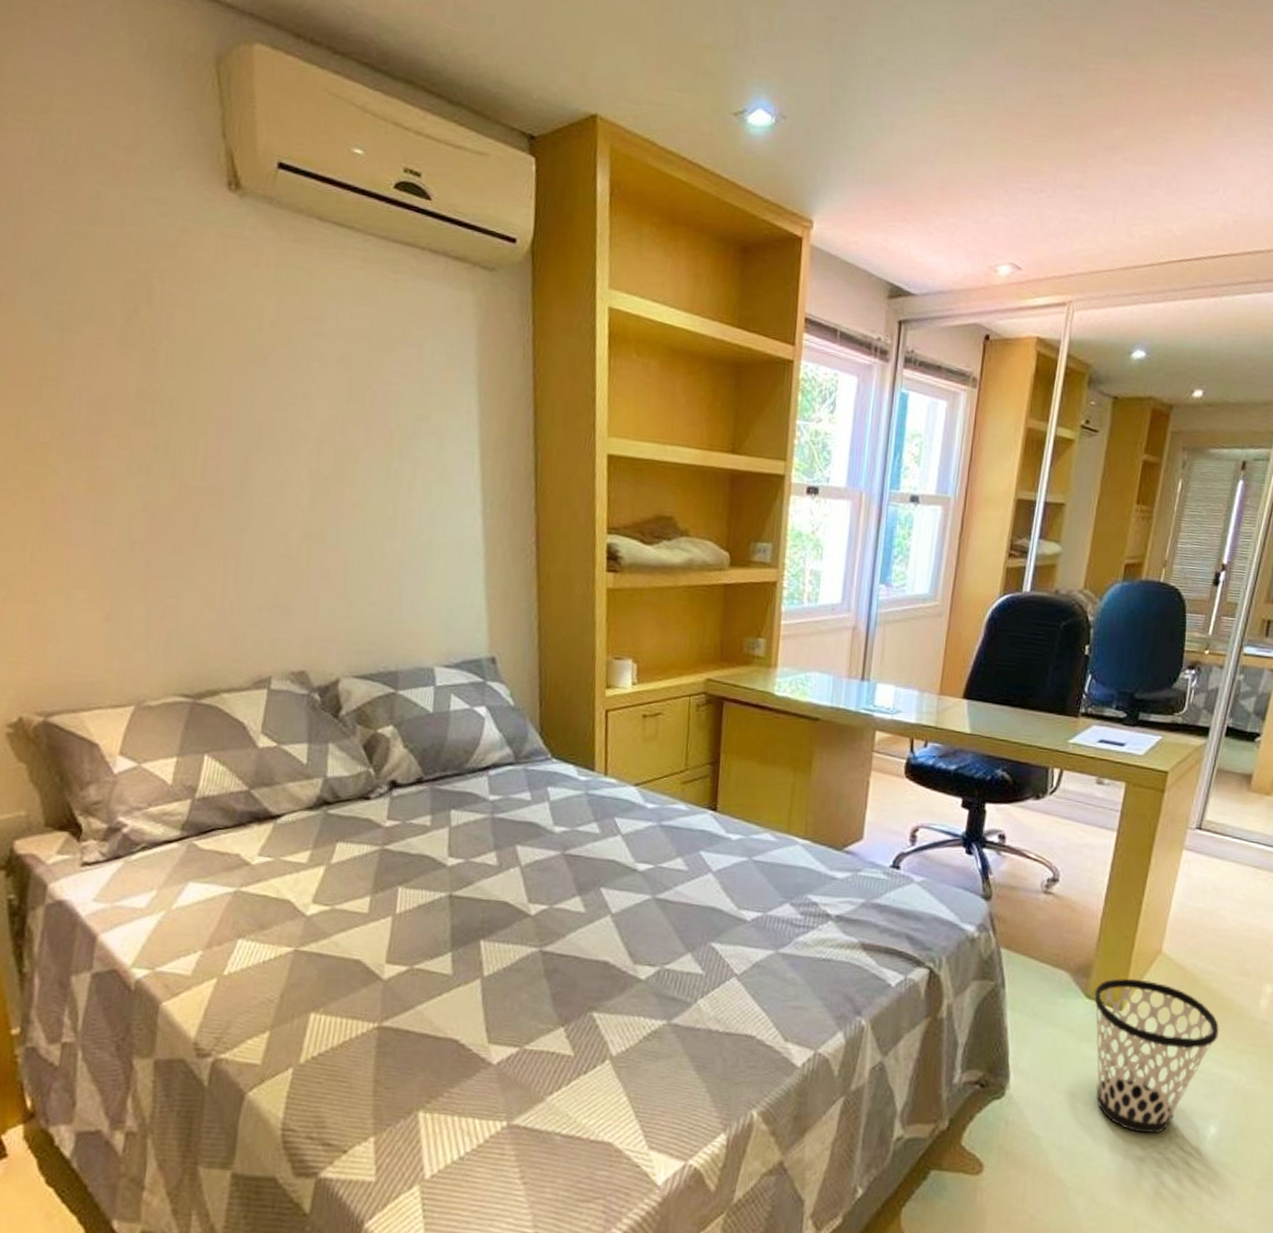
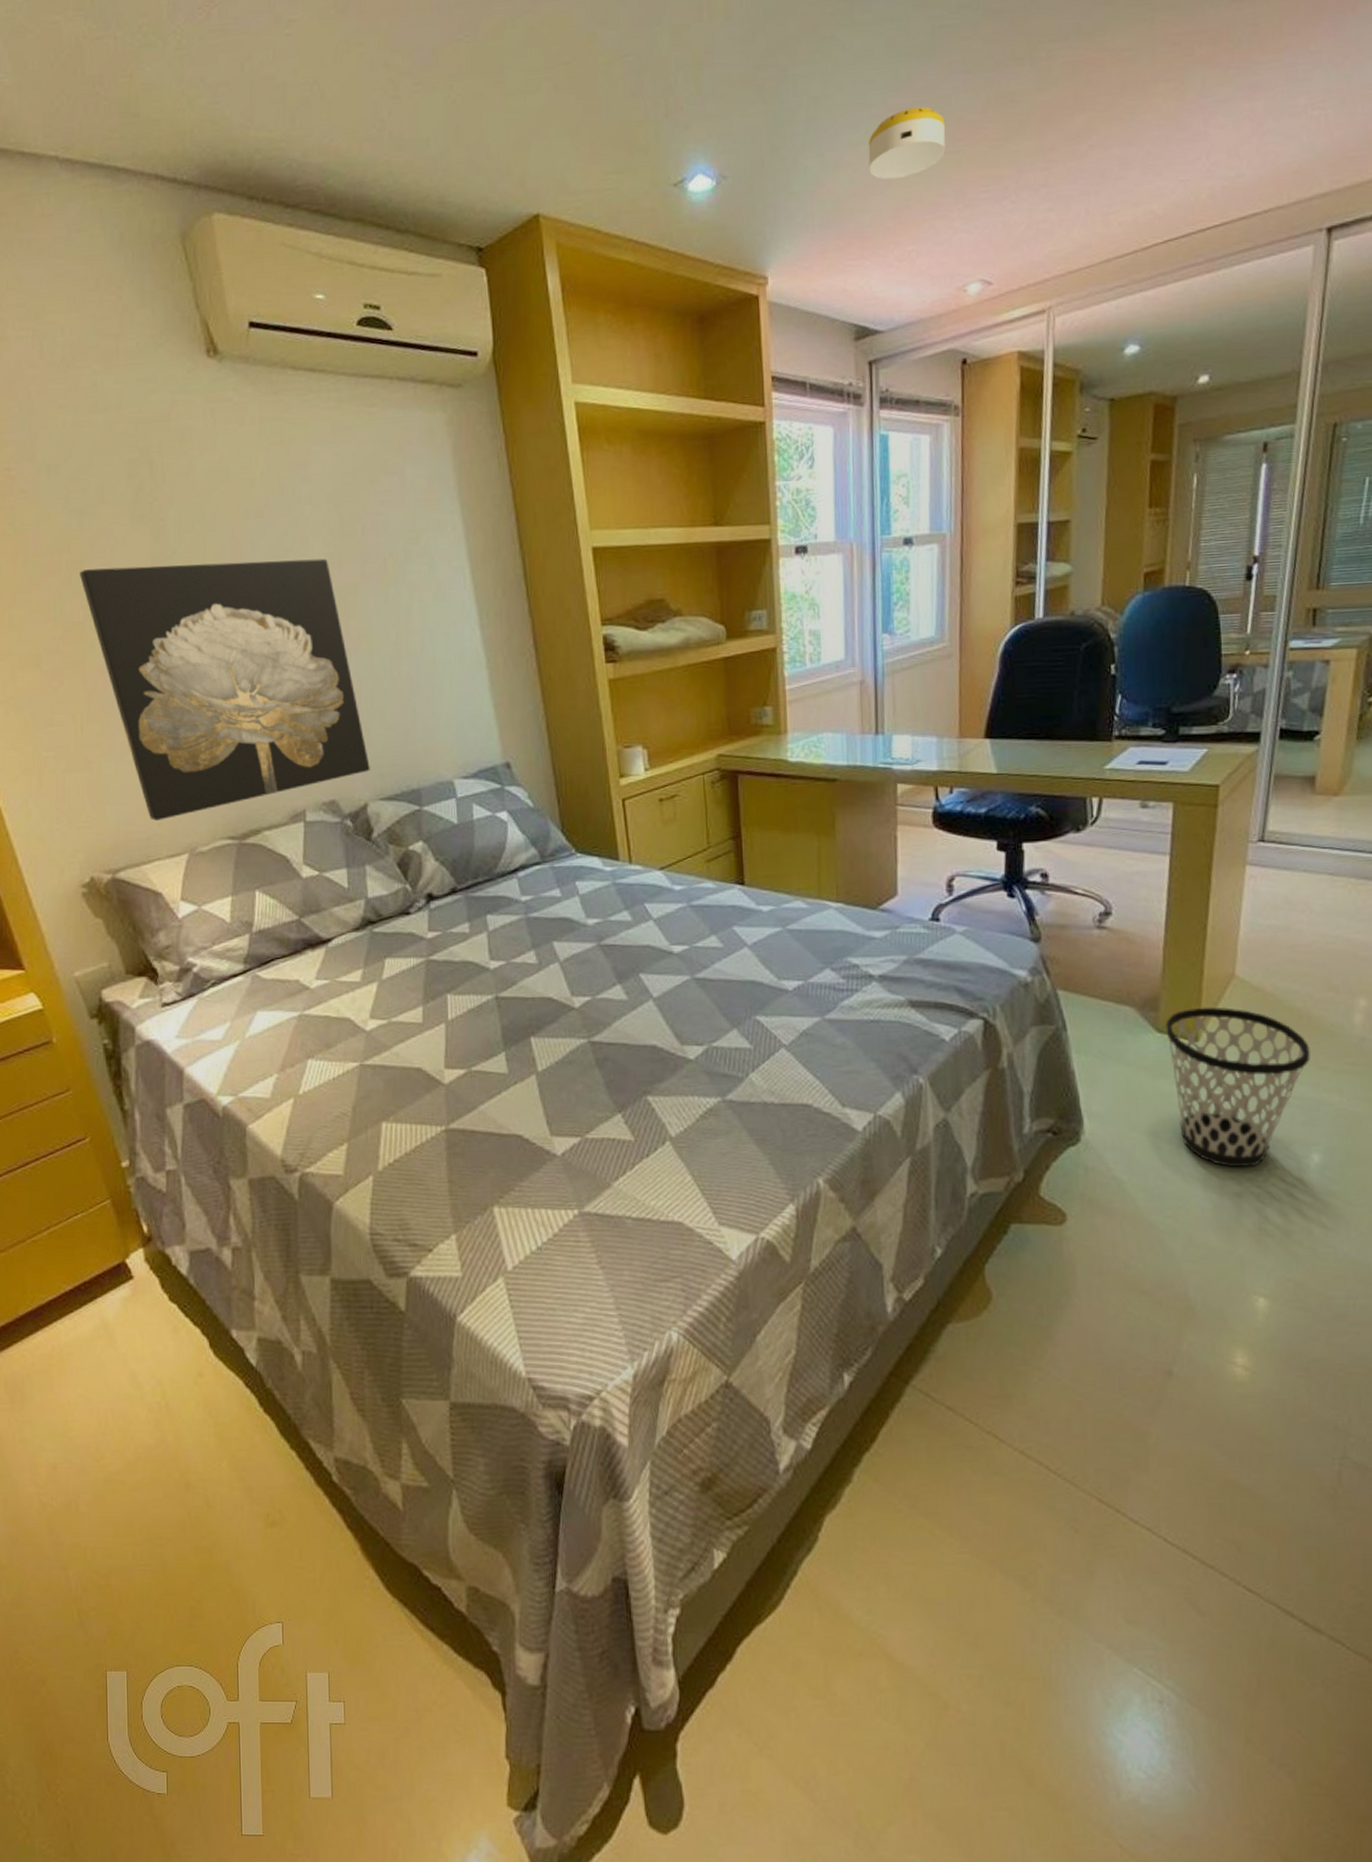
wall art: none [52,388,348,667] -> present [80,558,370,821]
smoke detector: none [921,88,997,153] -> present [868,106,946,179]

